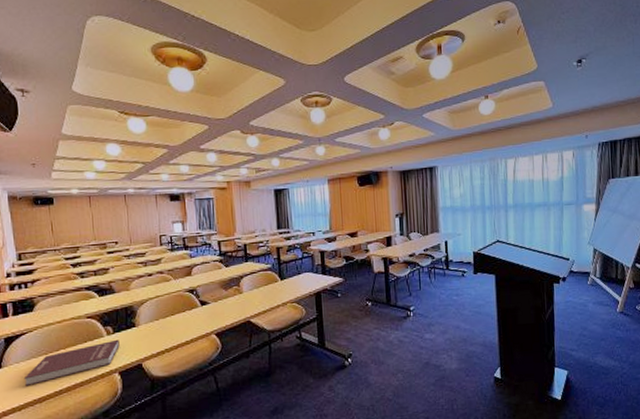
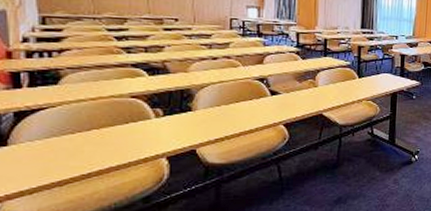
book: present [23,339,120,387] -> none [38,123,170,168]

